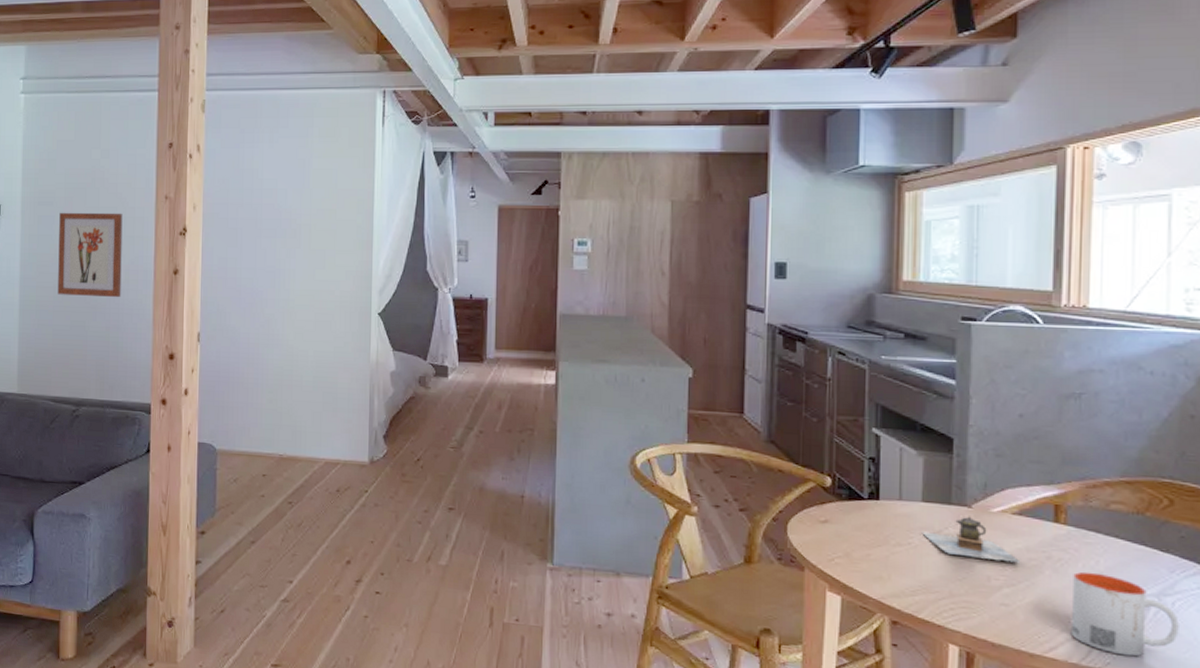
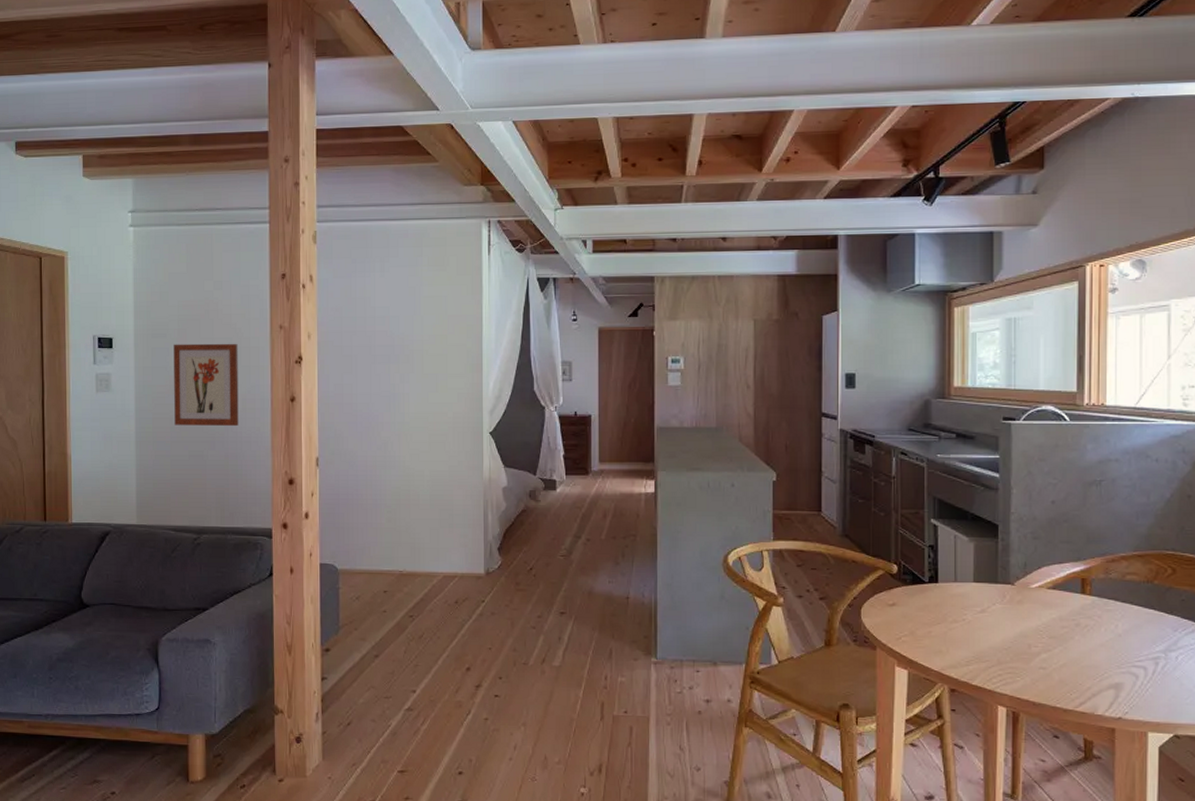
teapot: present [921,516,1019,563] -> none [974,592,1054,631]
mug: present [1070,571,1179,657] -> none [1096,635,1181,706]

